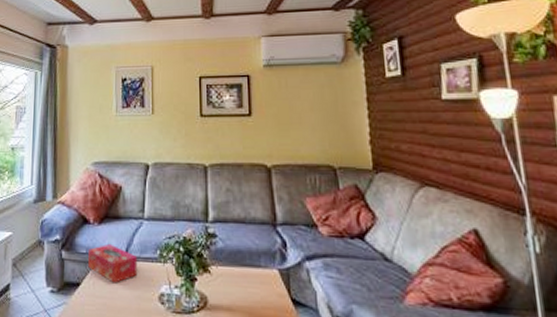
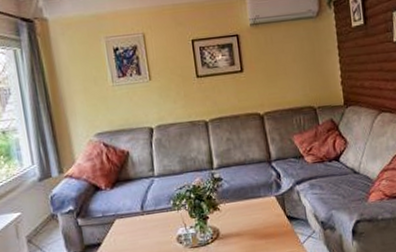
tissue box: present [88,243,138,283] -> none [104,203,155,236]

